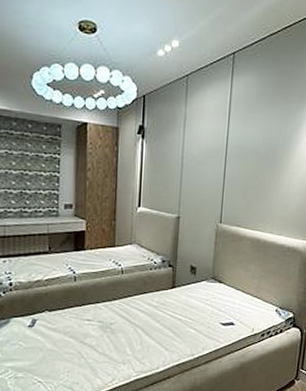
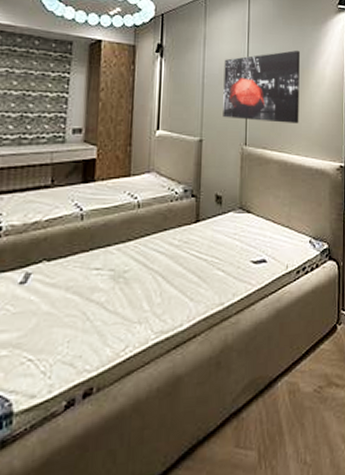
wall art: none [200,131,283,204] -> present [223,50,301,124]

